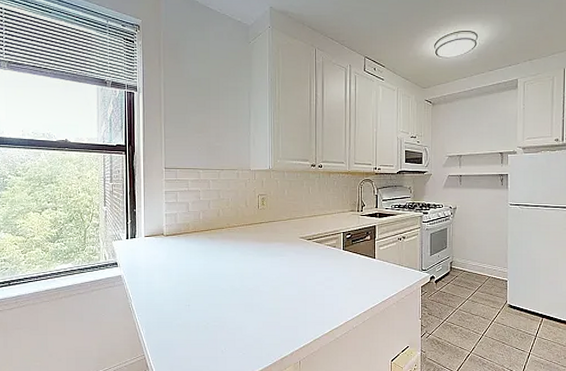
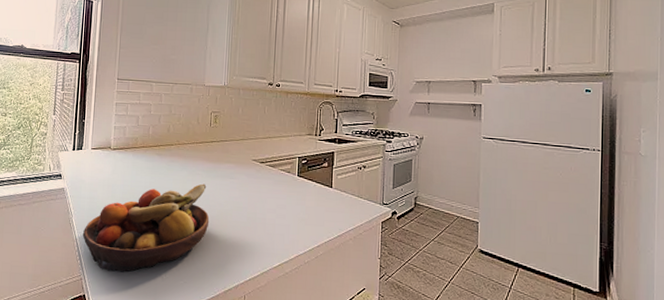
fruit bowl: none [142,262,263,349] -> present [82,183,210,272]

